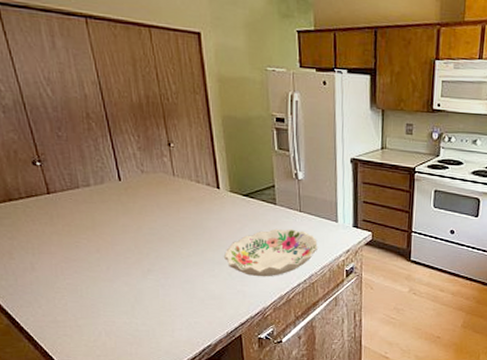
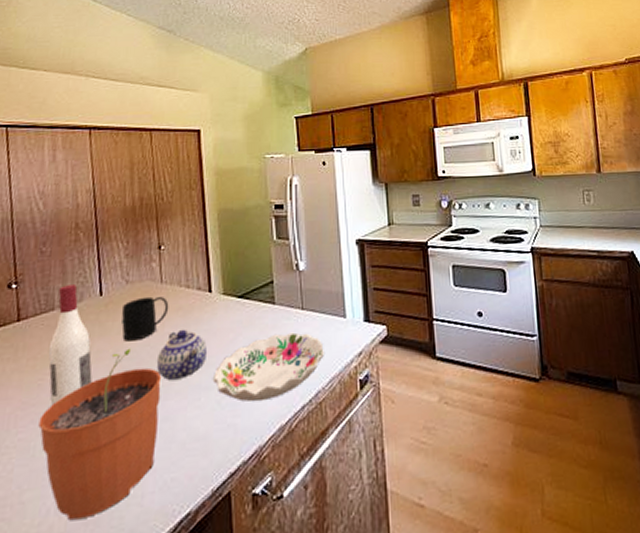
wine bottle: none [80,167,121,261] -> present [48,283,92,404]
plant pot: none [81,226,181,341] -> present [38,348,162,521]
mug: none [141,186,182,221] -> present [122,296,169,342]
teapot: none [175,216,219,254] -> present [156,329,208,380]

